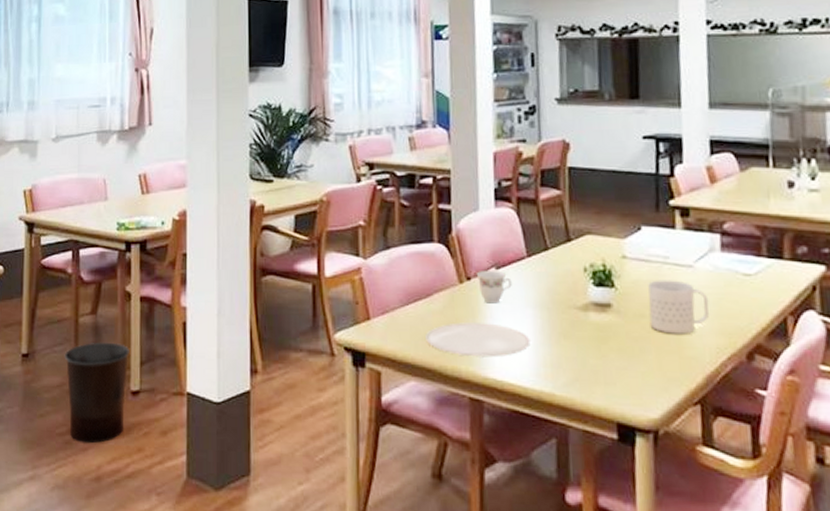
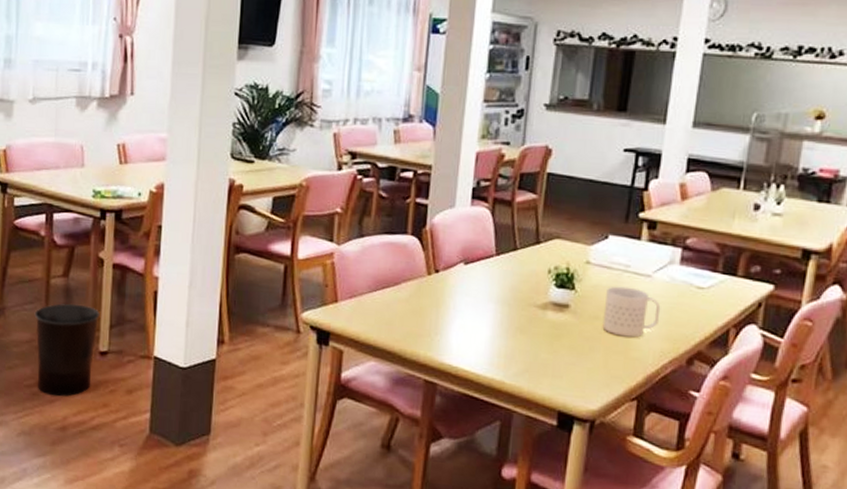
plate: present [426,322,530,358] -> none [389,311,488,346]
teacup: present [476,270,512,304] -> none [445,264,478,297]

